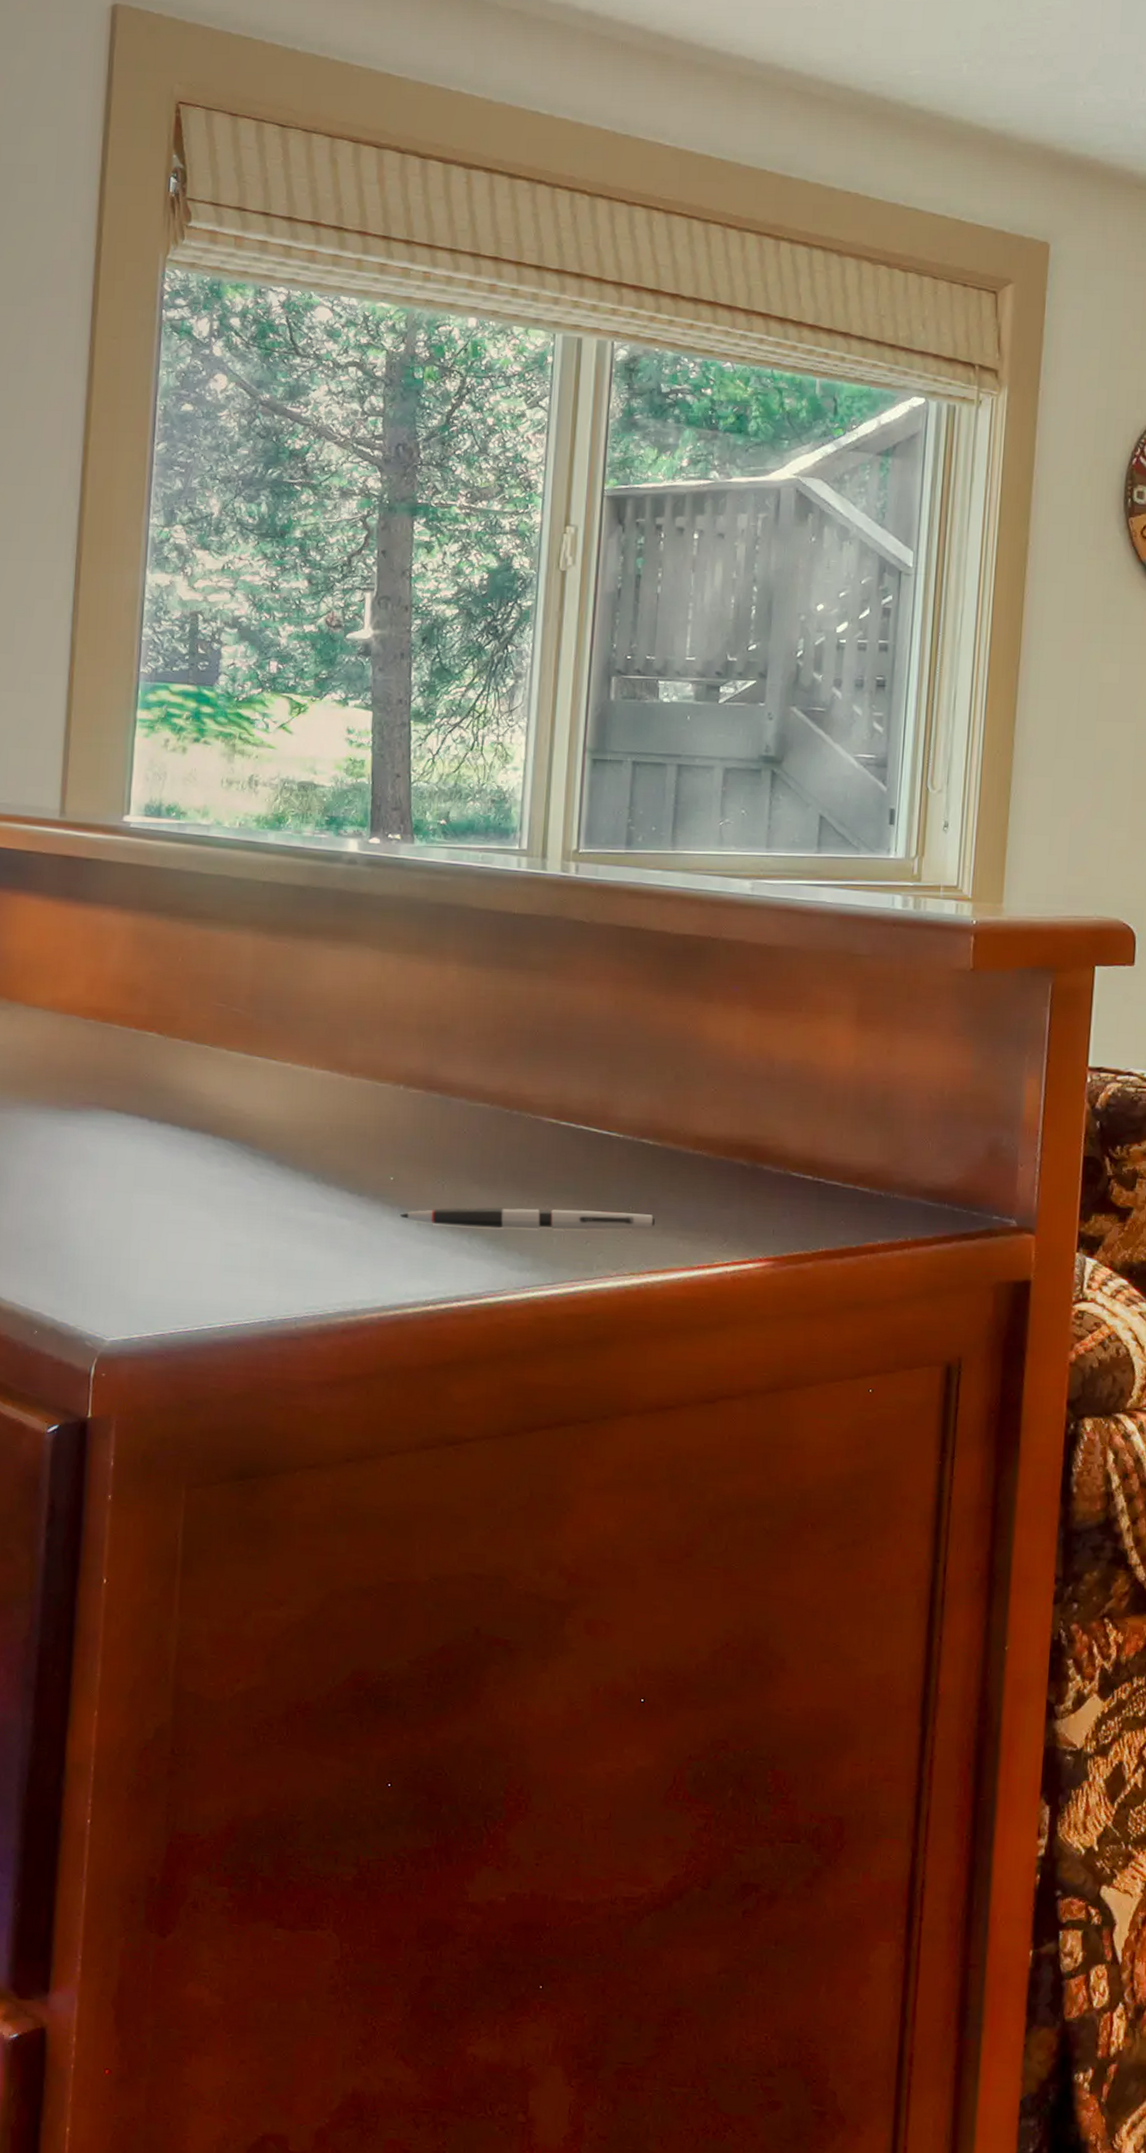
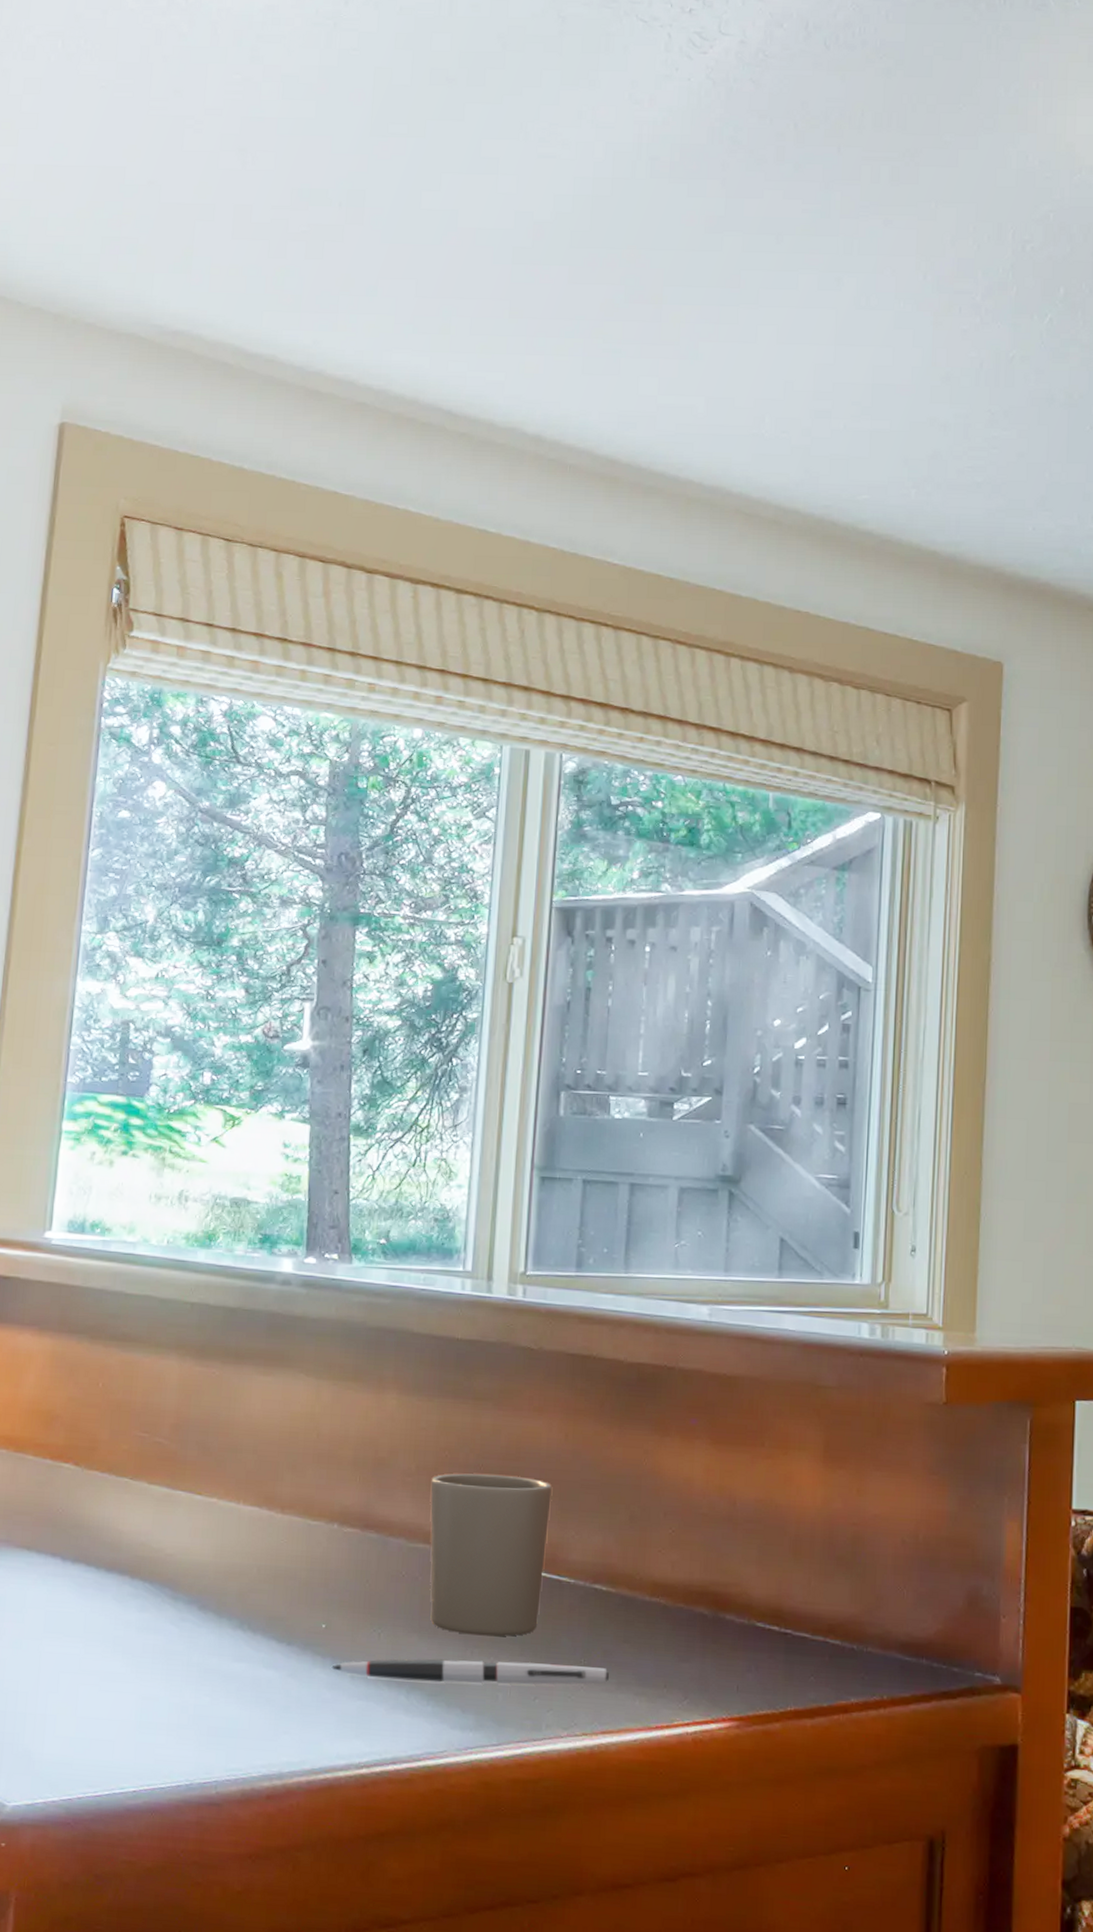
mug: none [489,1038,603,1187] -> present [430,1473,552,1637]

